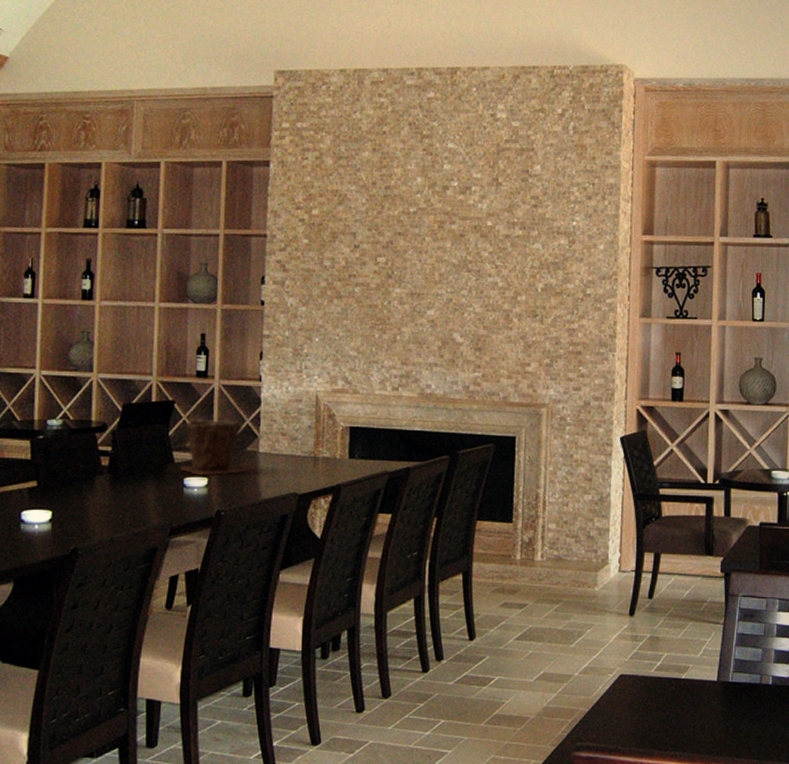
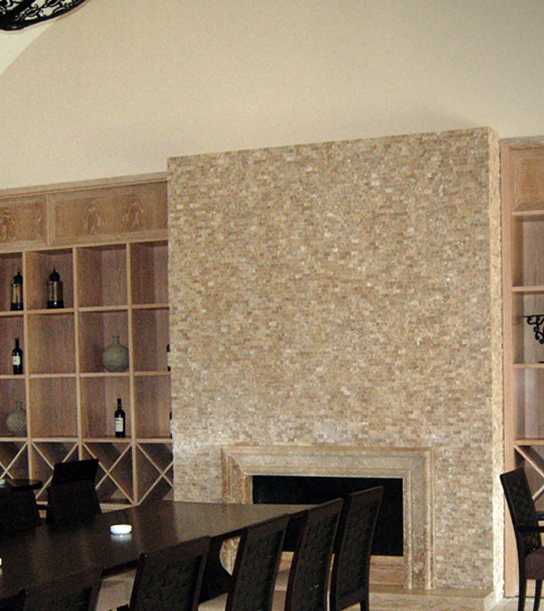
plant pot: present [180,417,245,476] -> none [107,472,163,524]

